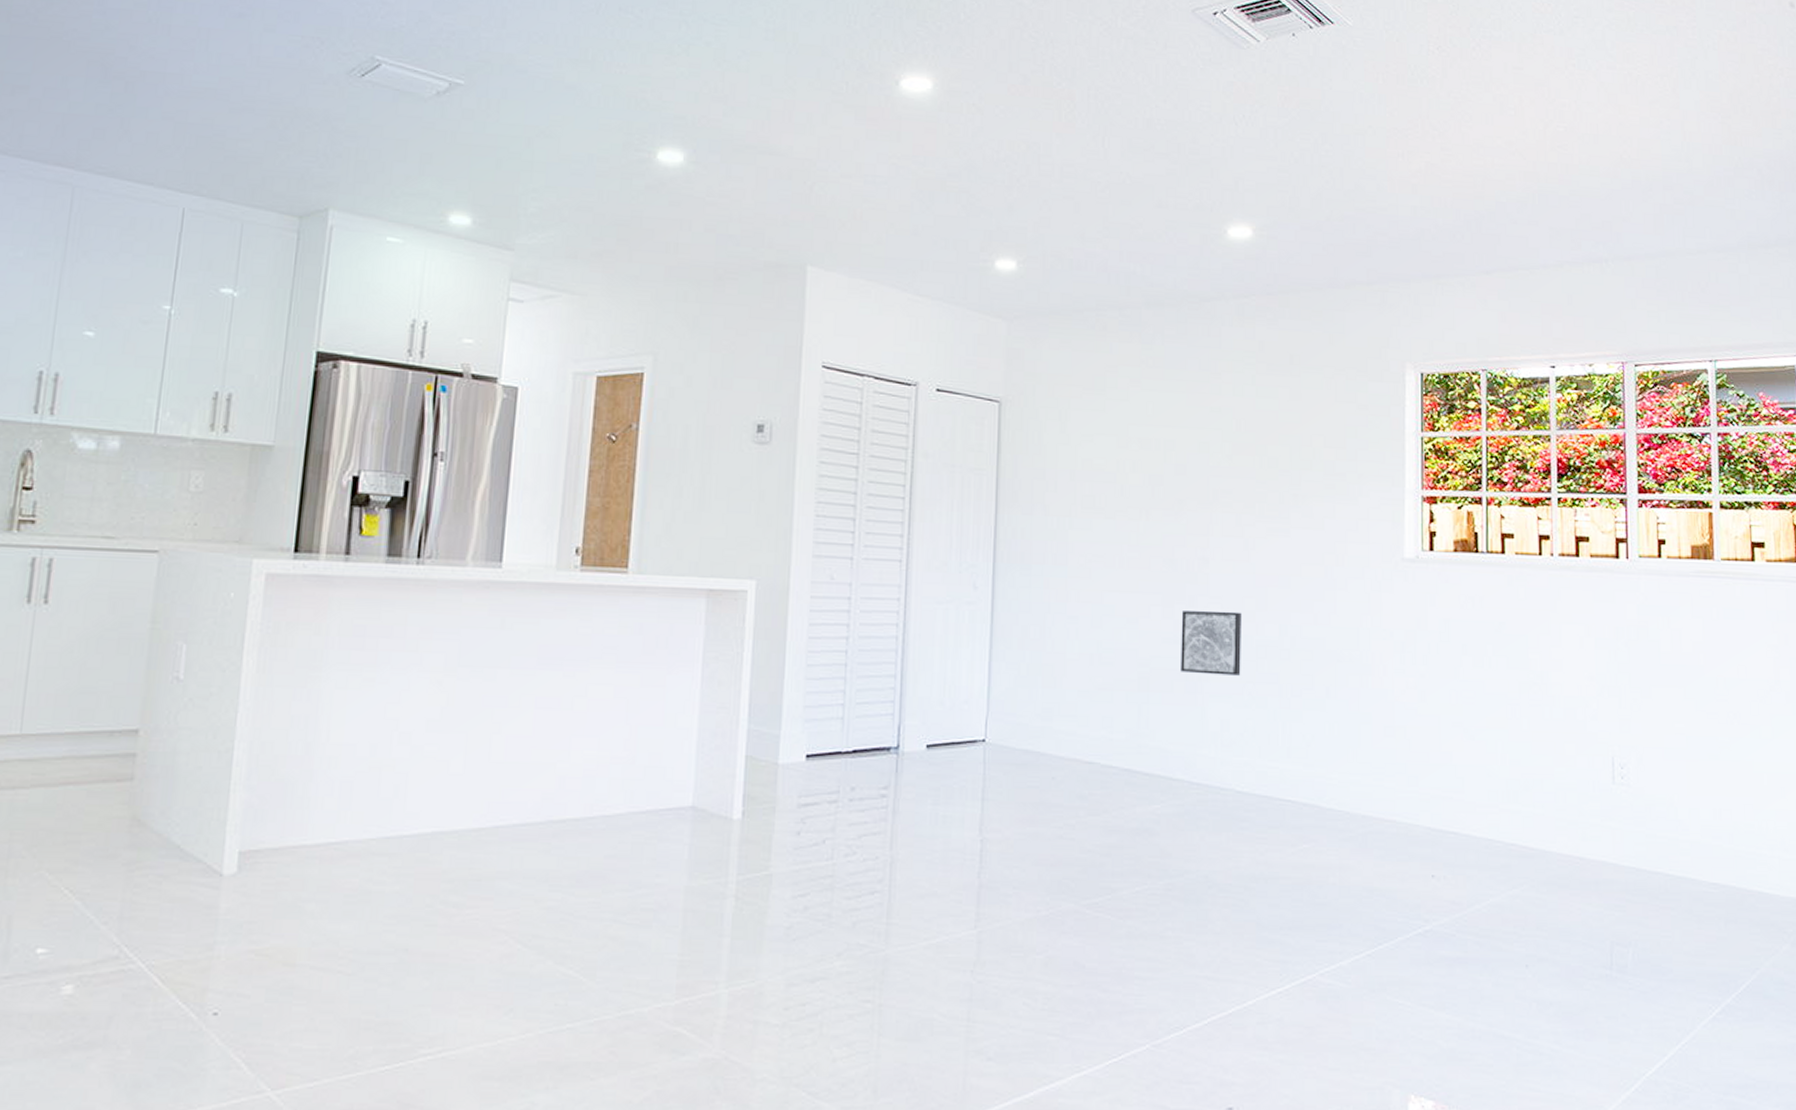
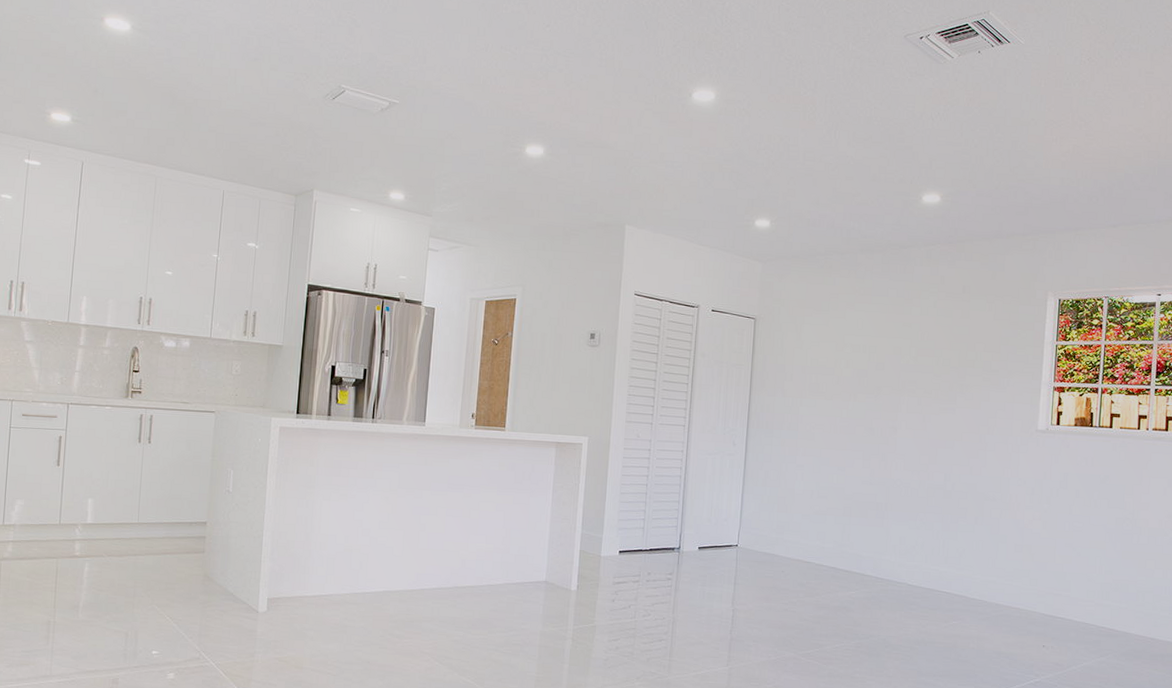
wall art: present [1181,610,1243,676] -> none [873,463,919,508]

